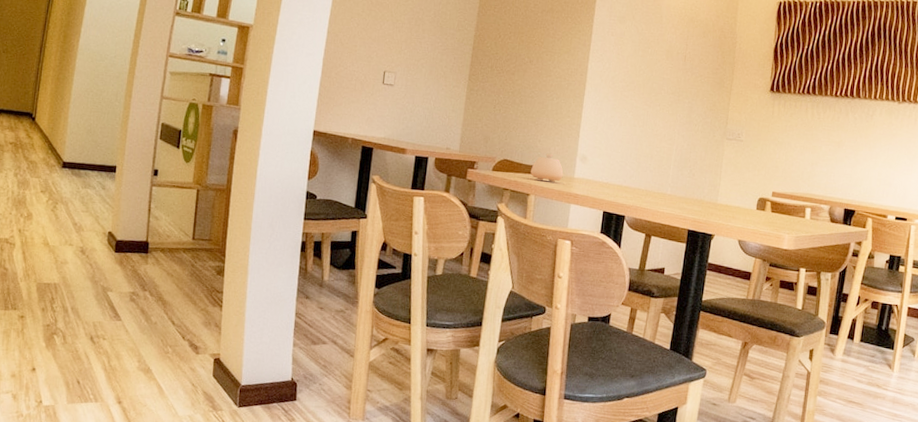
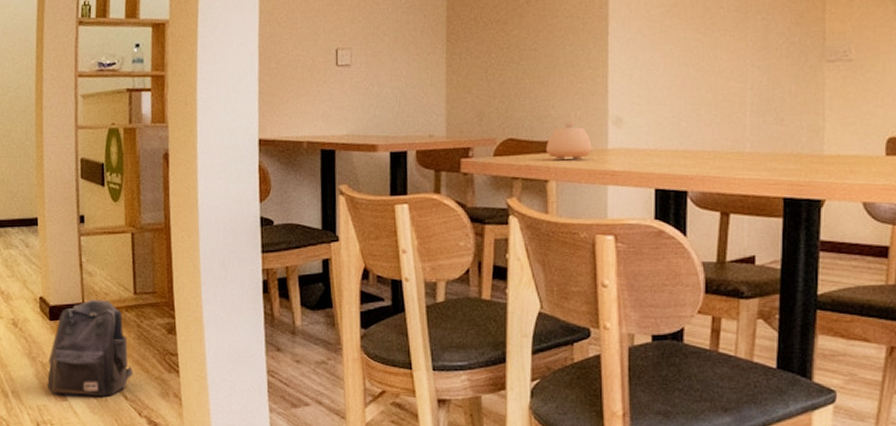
backpack: none [105,238,183,321] -> present [47,299,133,397]

